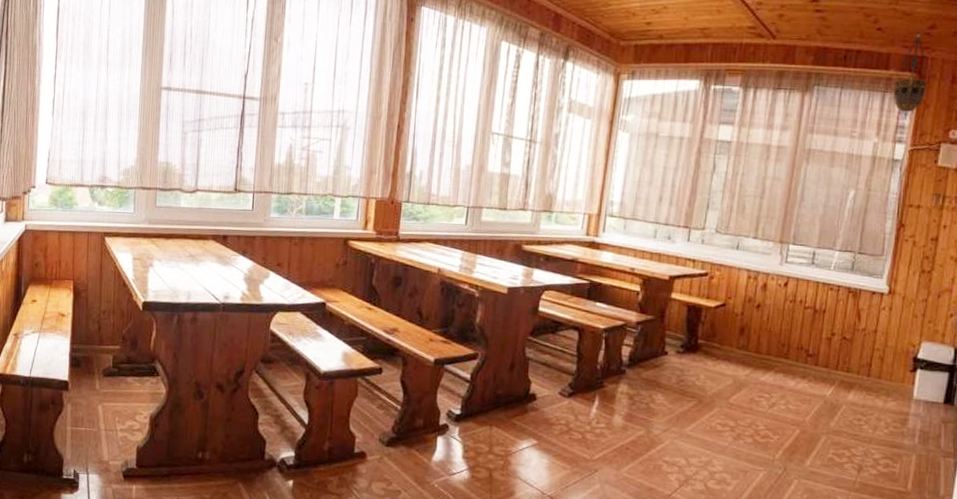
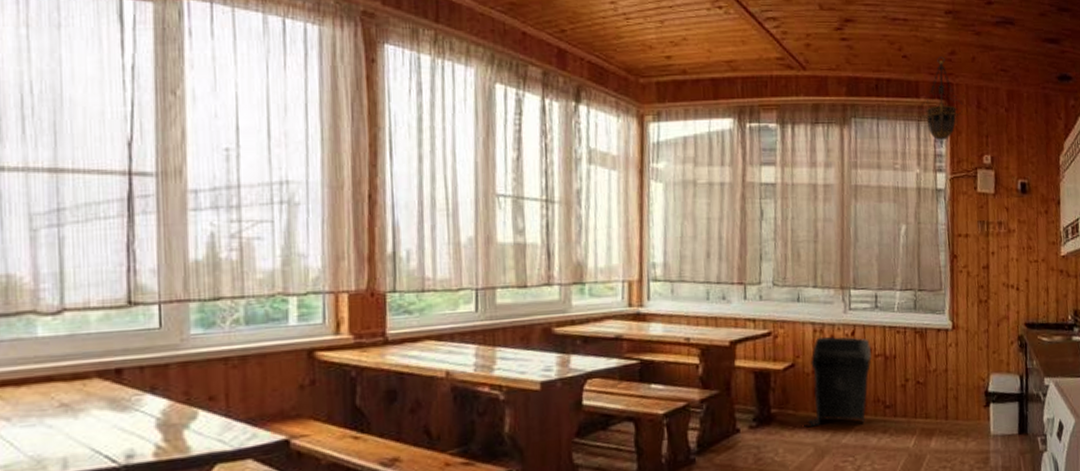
trash can: none [726,283,801,366] -> present [804,336,872,427]

